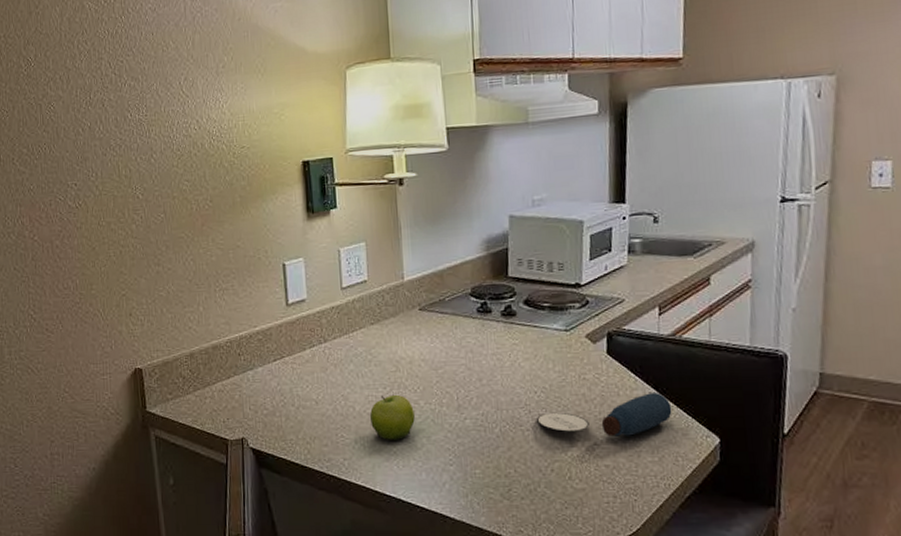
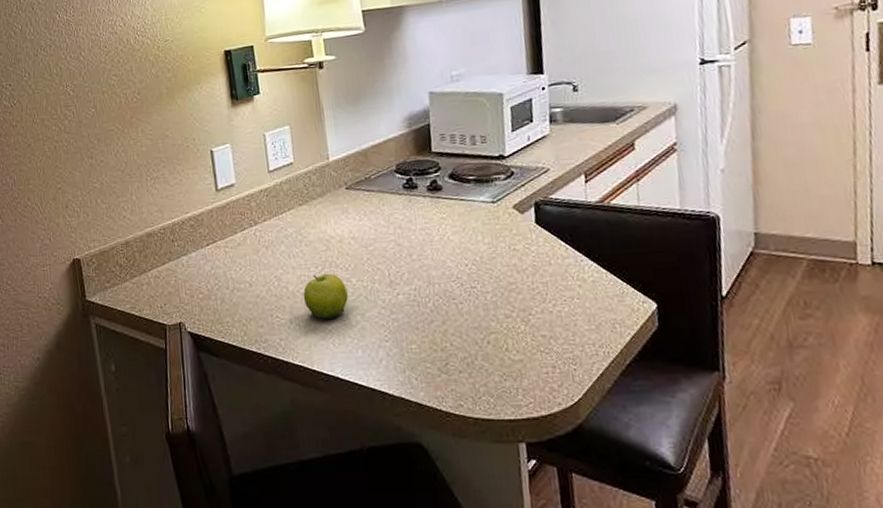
water bottle: present [537,393,672,437] -> none [469,260,606,306]

